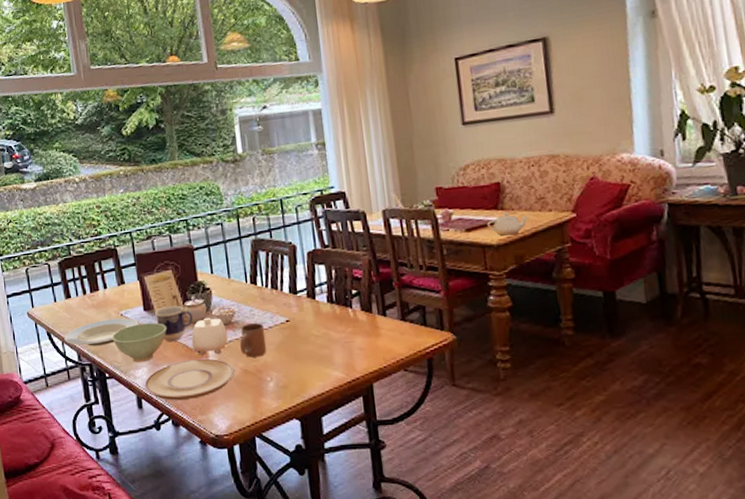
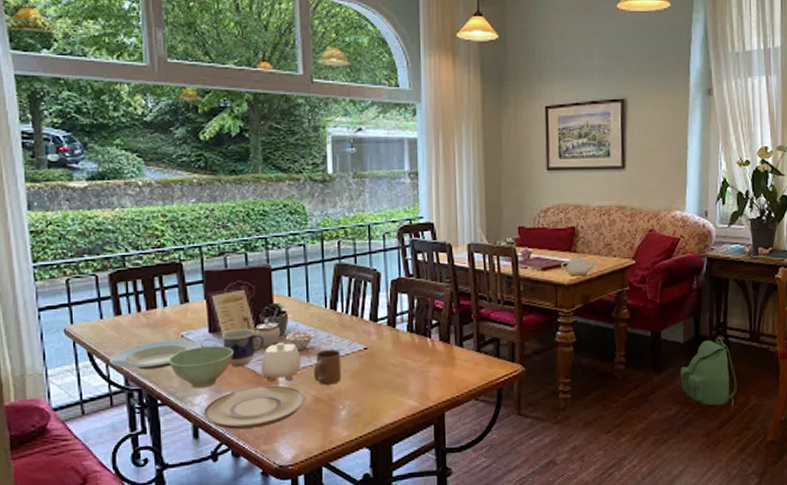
backpack: none [644,294,724,376] -> present [680,337,737,407]

